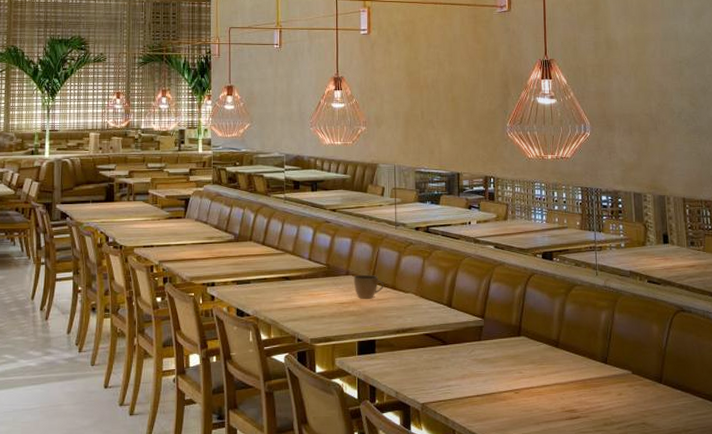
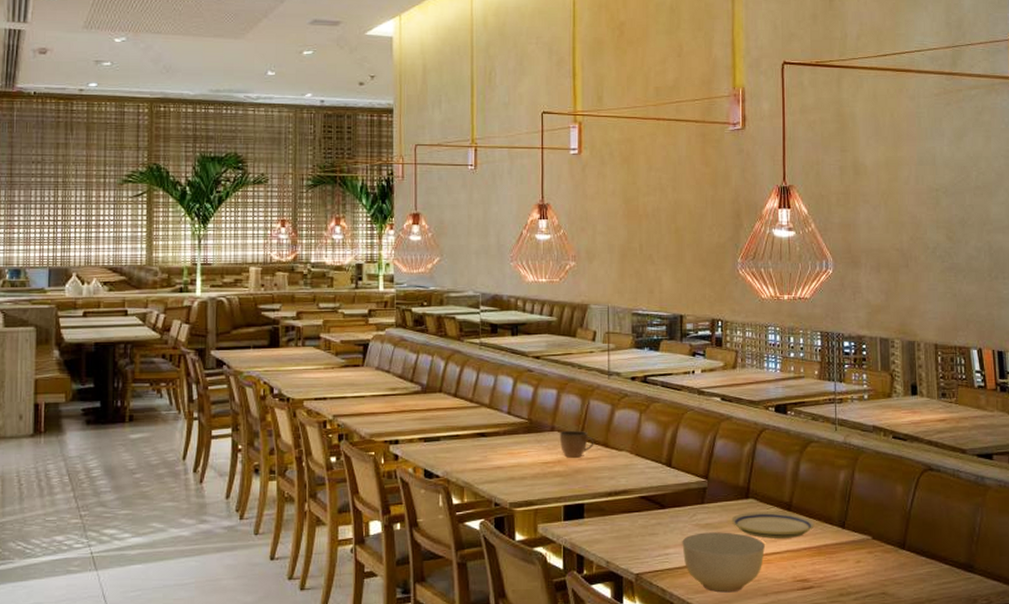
bowl: none [462,366,536,421] -> present [682,532,765,593]
plate: none [505,347,580,372] -> present [731,511,815,539]

